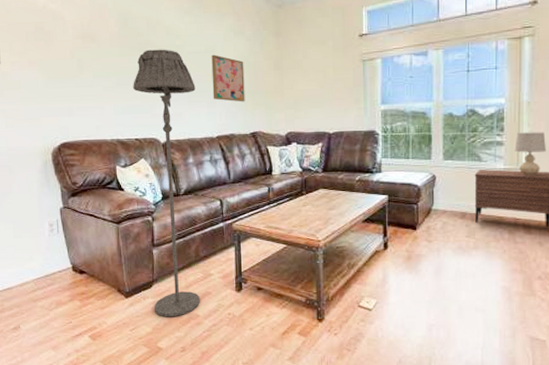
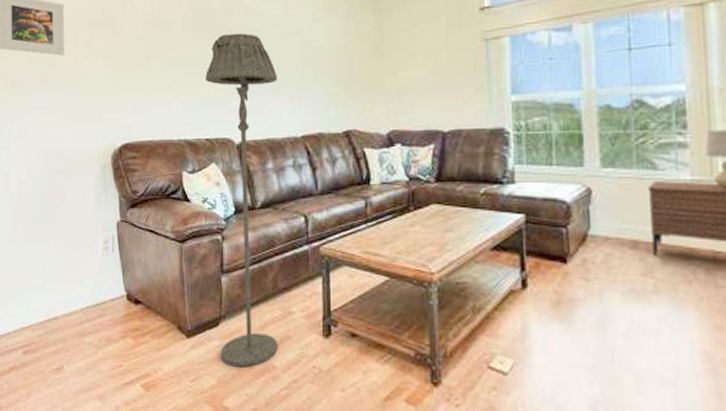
wall art: present [211,54,245,102] -> none [296,37,337,94]

